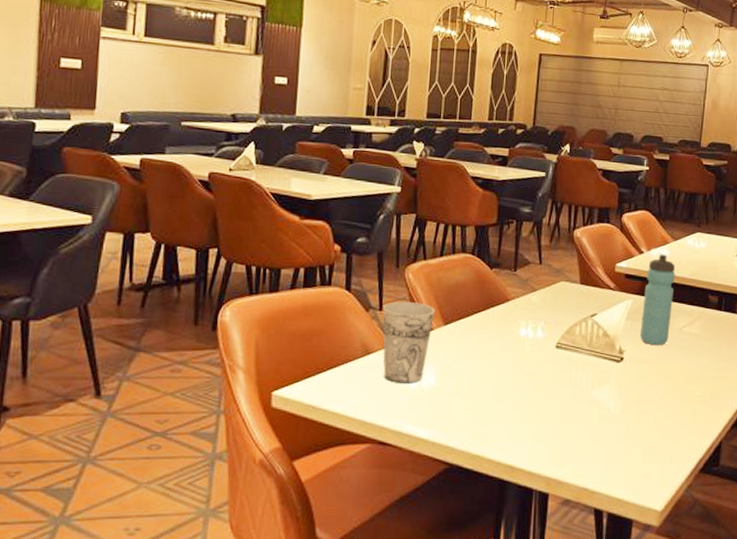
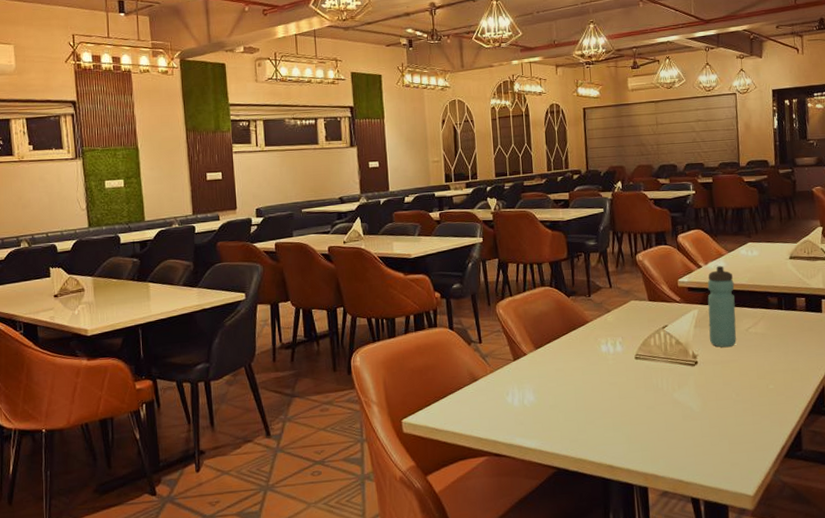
cup: present [382,302,436,383] -> none [481,333,526,403]

